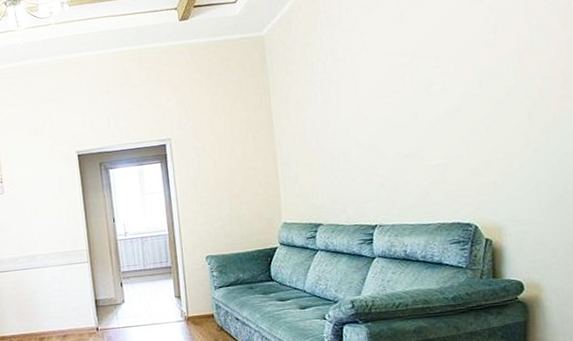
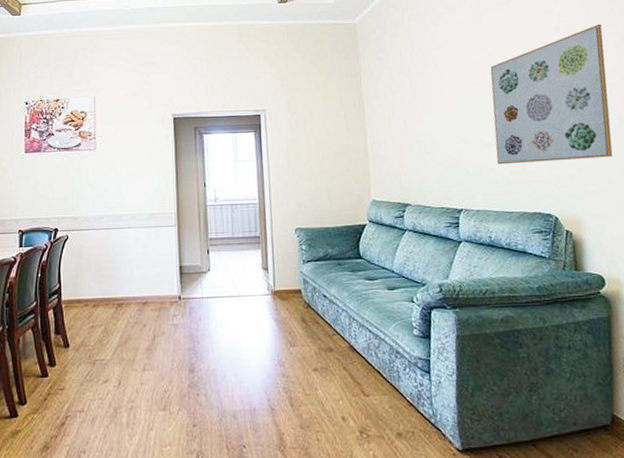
wall art: none [410,9,542,176] -> present [490,24,613,165]

